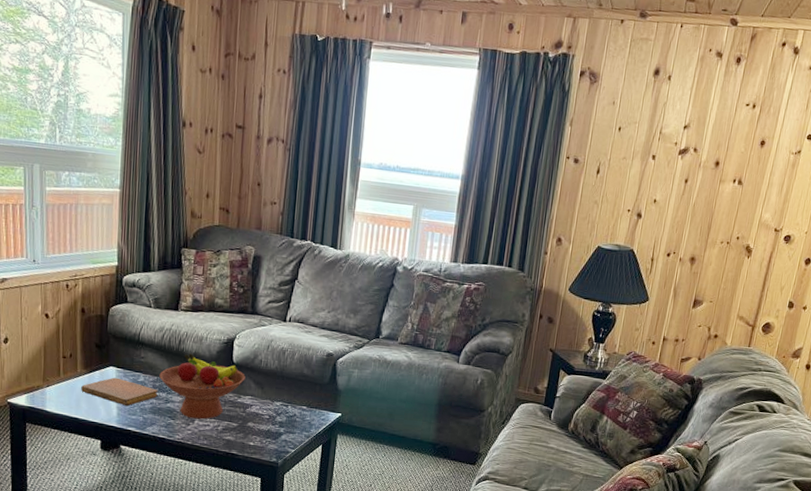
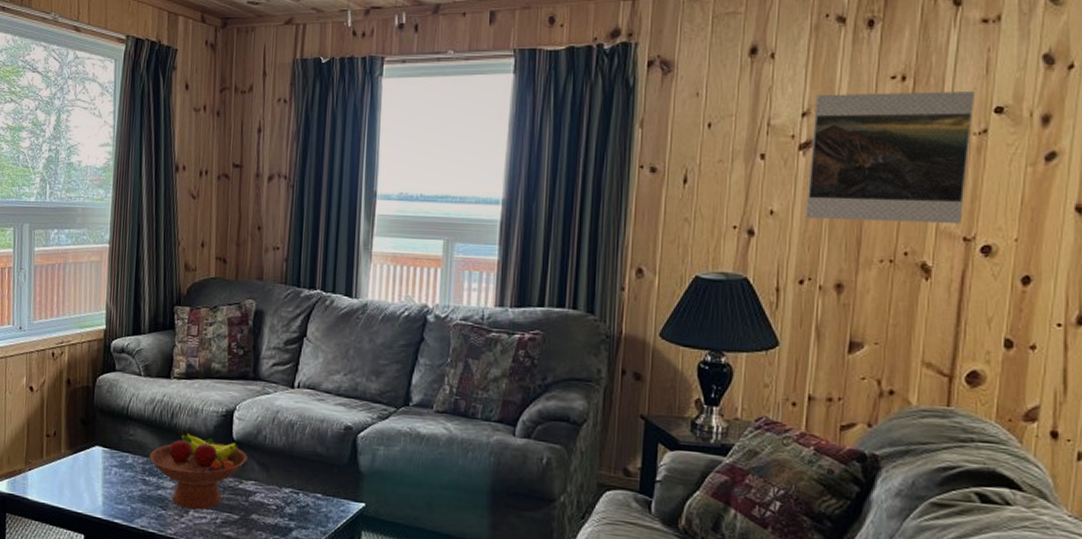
notebook: present [81,377,158,406] -> none [64,459,148,494]
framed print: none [677,112,798,219] -> present [805,90,976,225]

